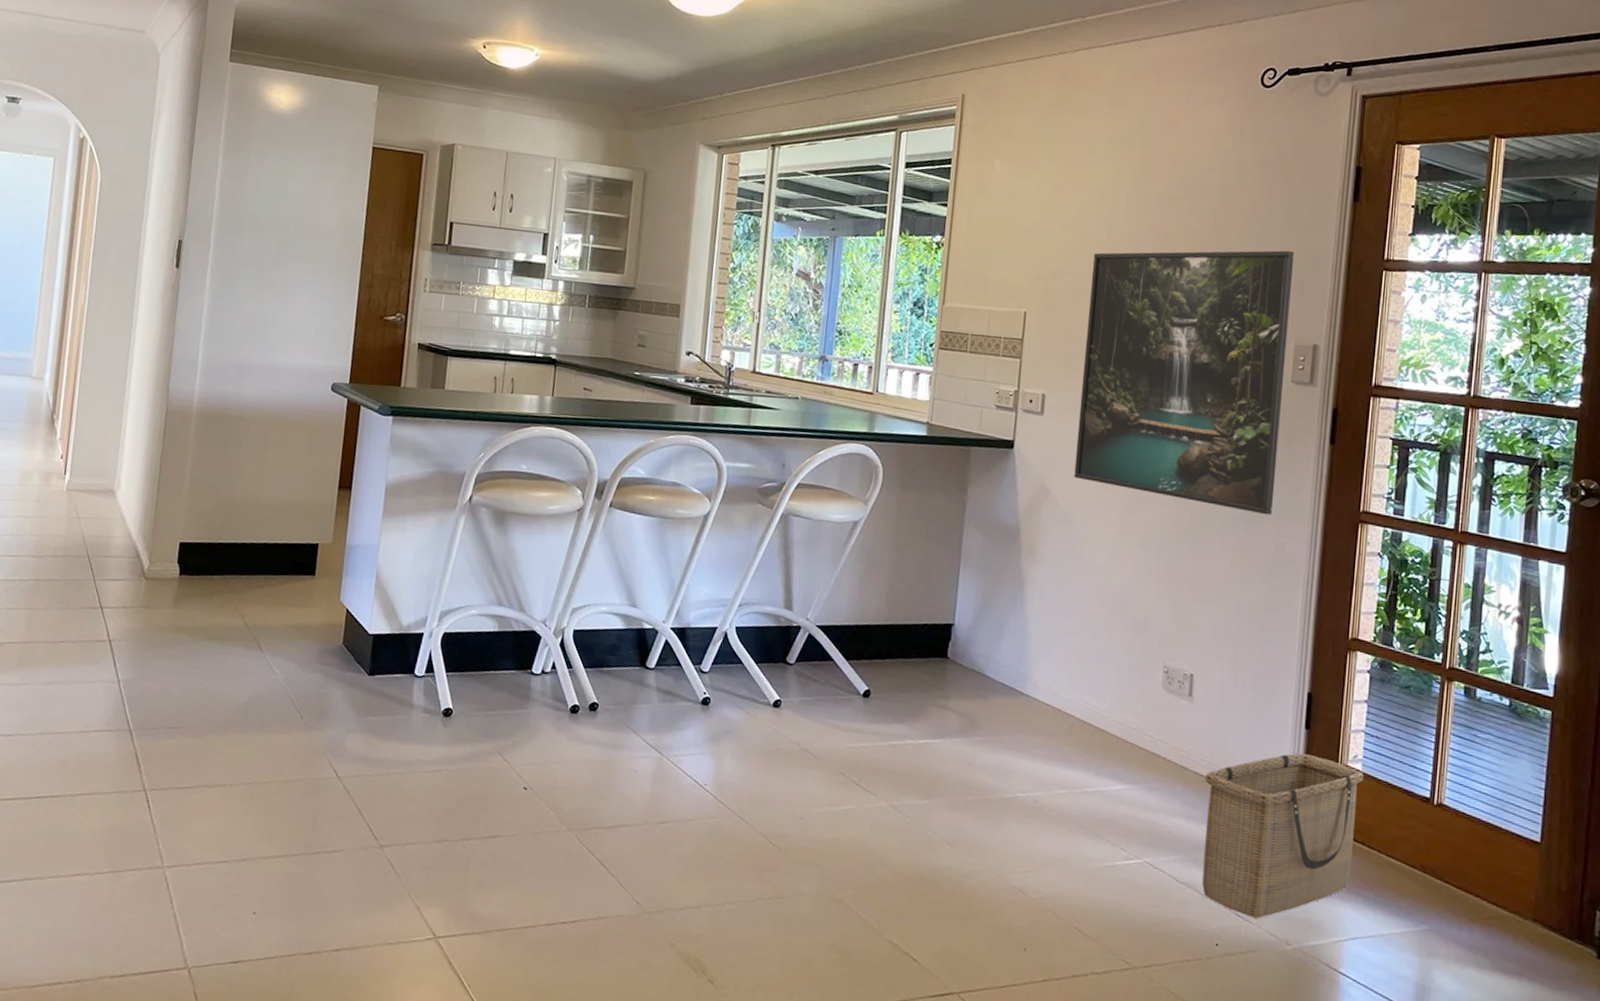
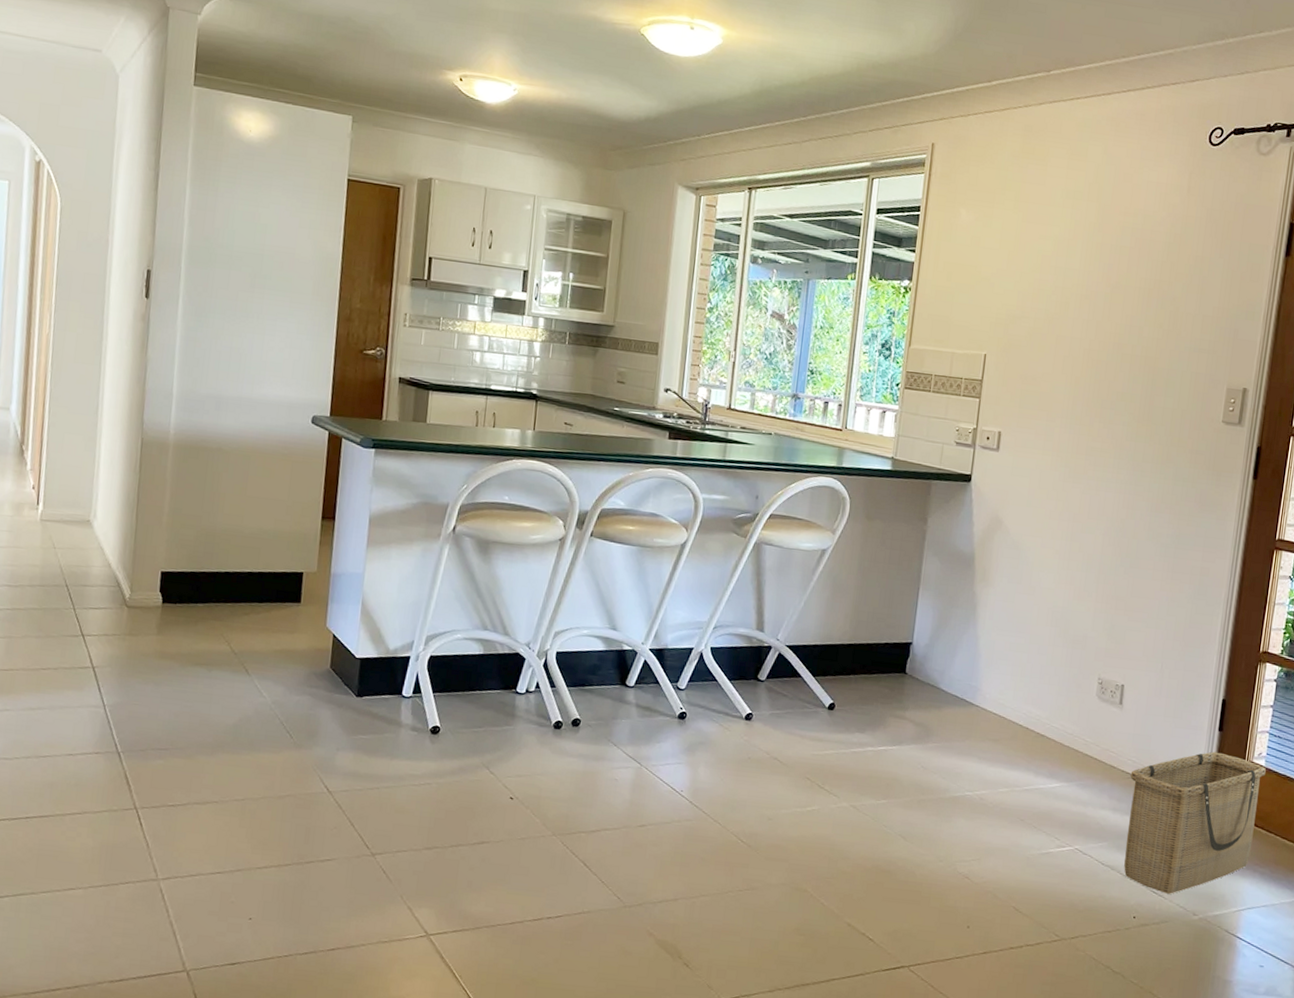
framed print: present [1074,250,1295,515] -> none [1024,299,1231,543]

